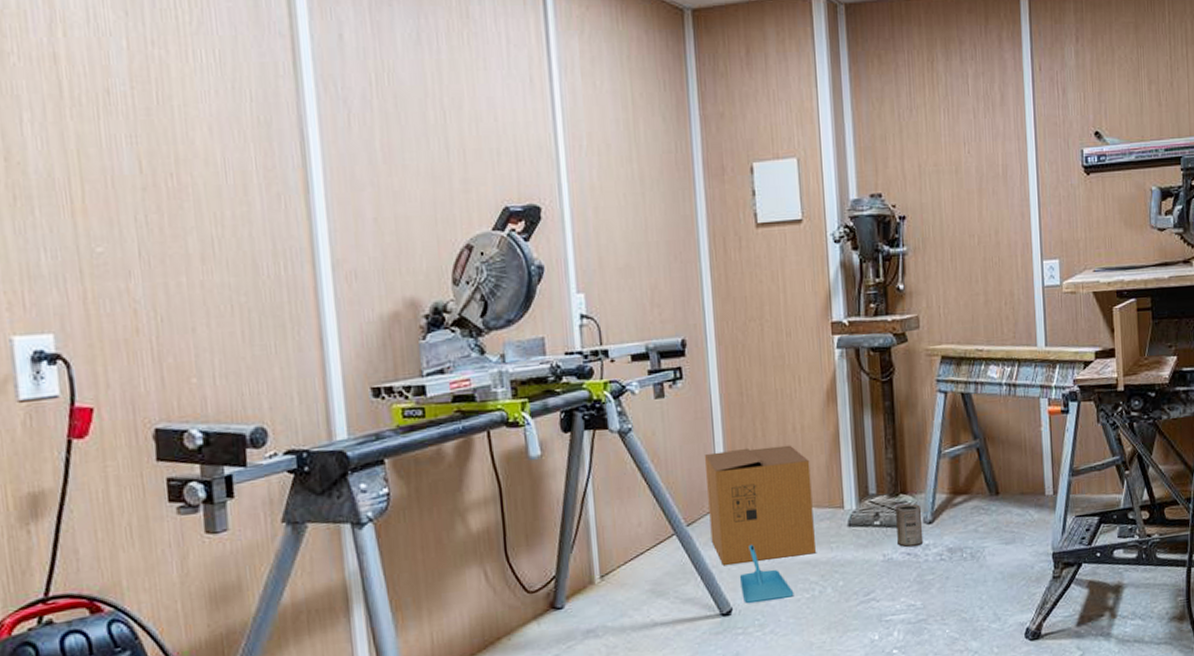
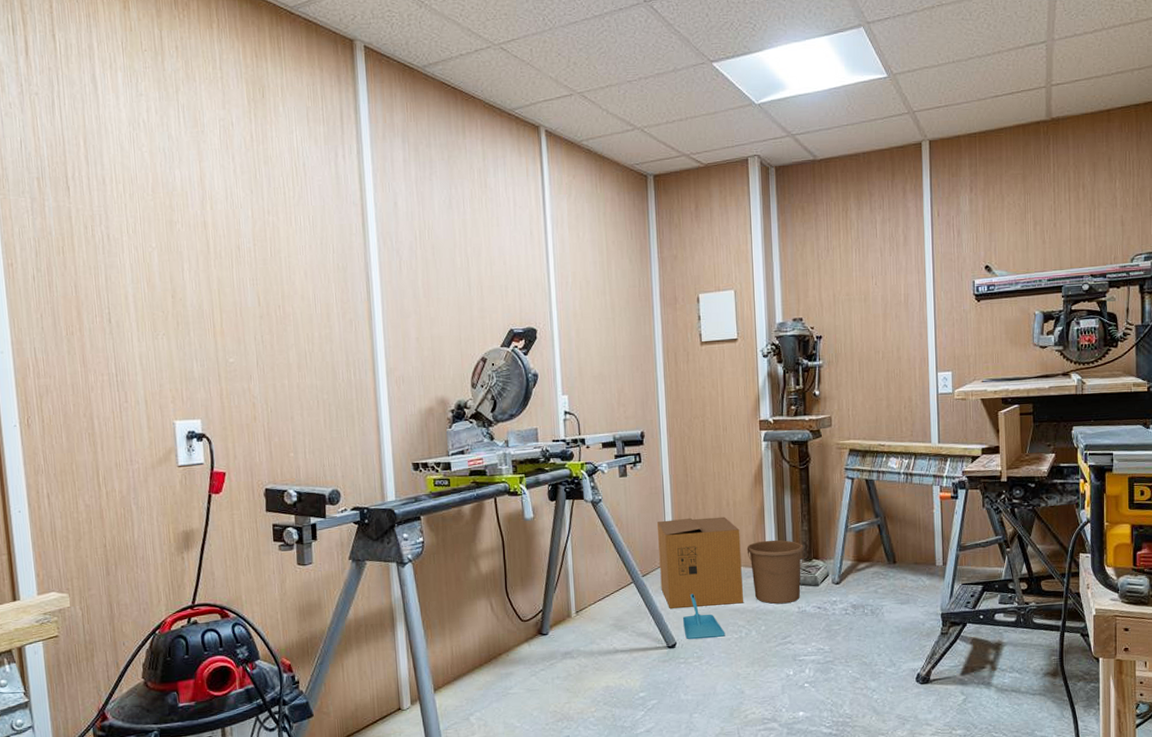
bucket: none [818,471,890,553] -> present [746,540,805,604]
paint can: present [896,503,924,548] -> none [809,567,832,603]

